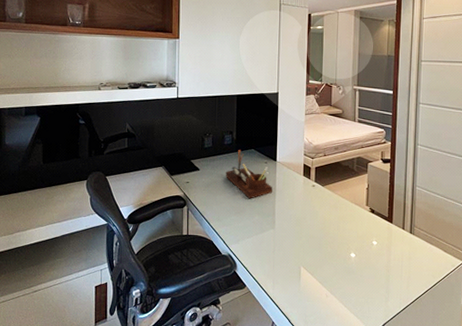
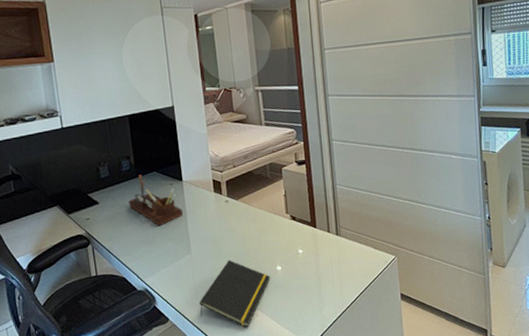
notepad: none [274,240,344,305] -> present [199,259,271,327]

